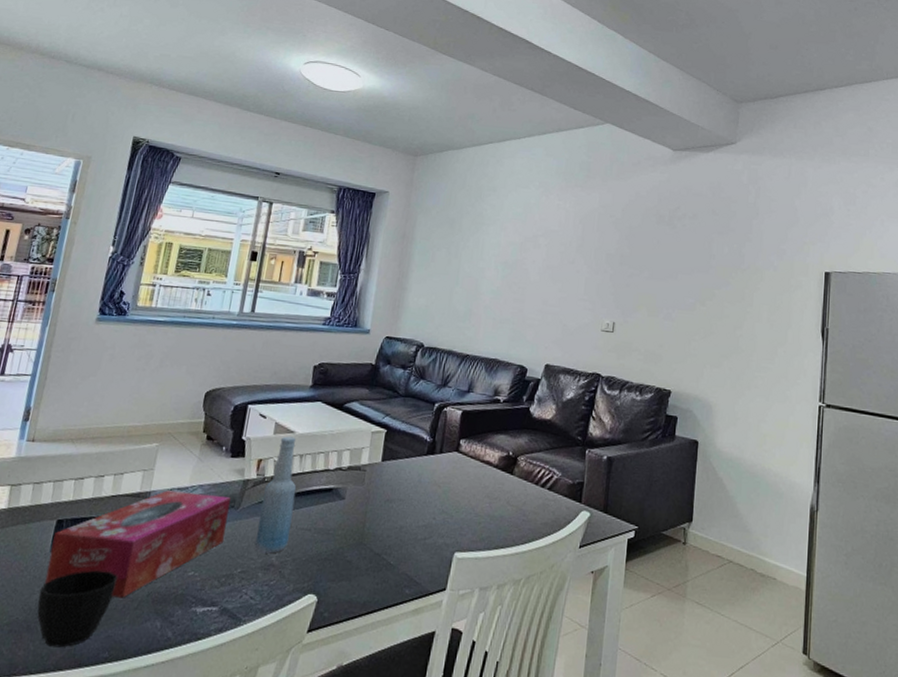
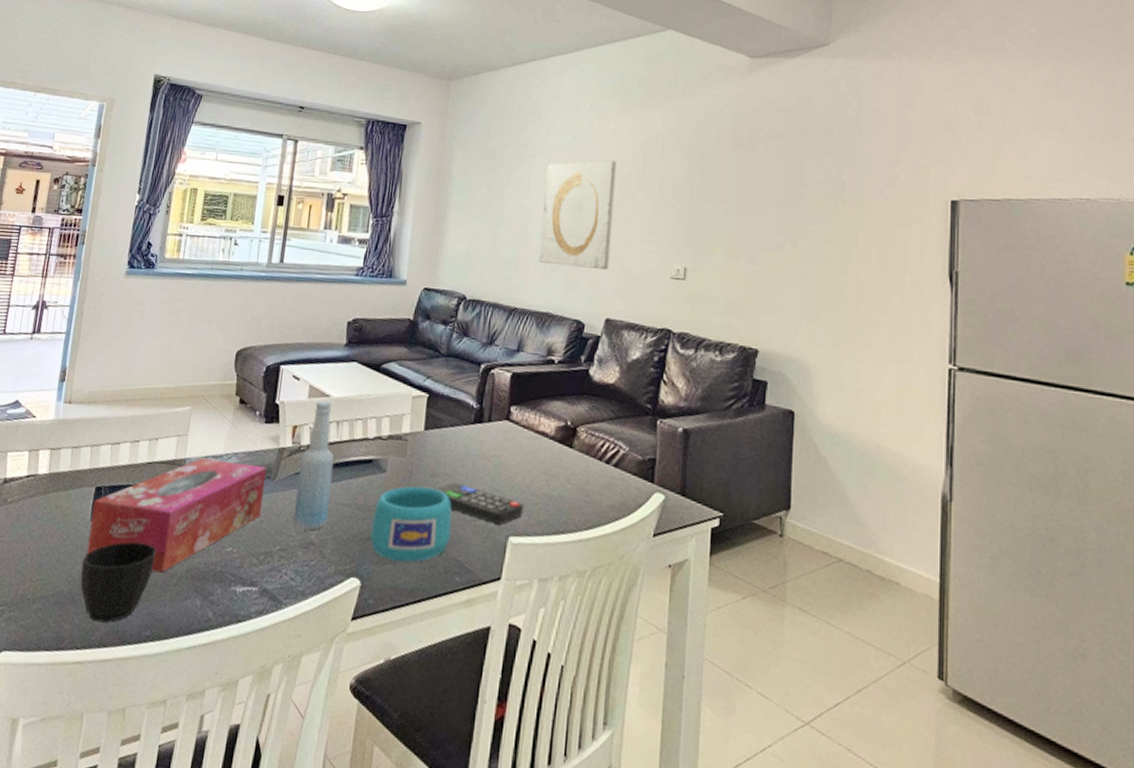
cup: none [328,510,404,579] -> present [370,485,452,563]
remote control: none [388,506,469,542] -> present [434,482,524,525]
wall art: none [489,230,560,324] -> present [539,160,617,271]

